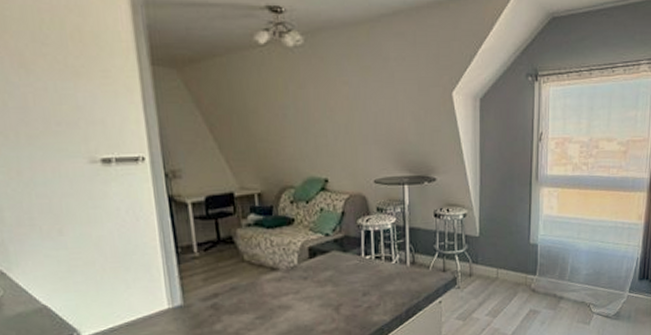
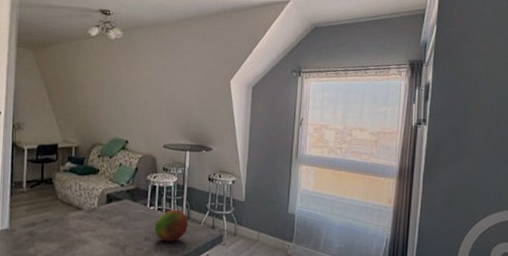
fruit: none [373,255,415,294] -> present [154,209,189,242]

